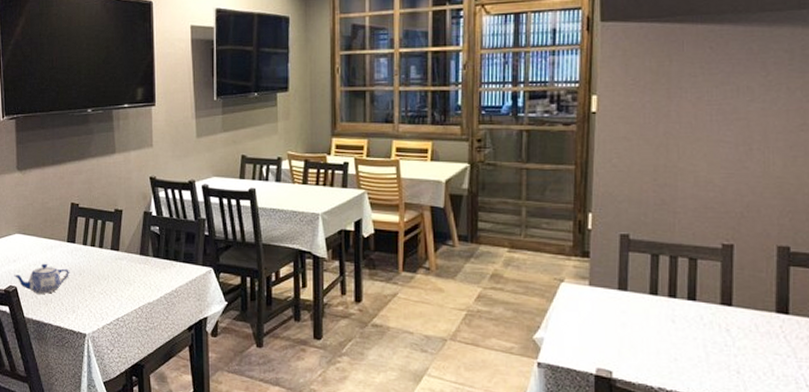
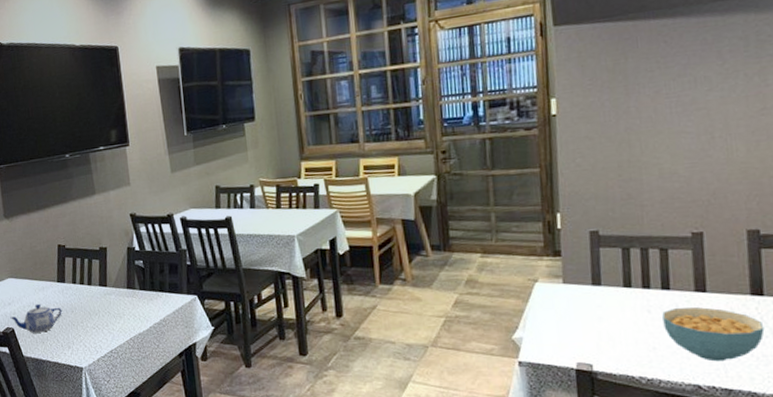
cereal bowl: none [686,320,787,378] -> present [662,307,765,362]

